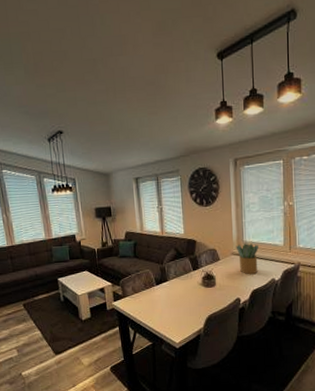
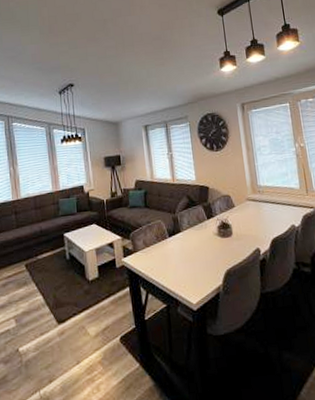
potted plant: present [236,243,258,274] -> none [250,187,276,221]

